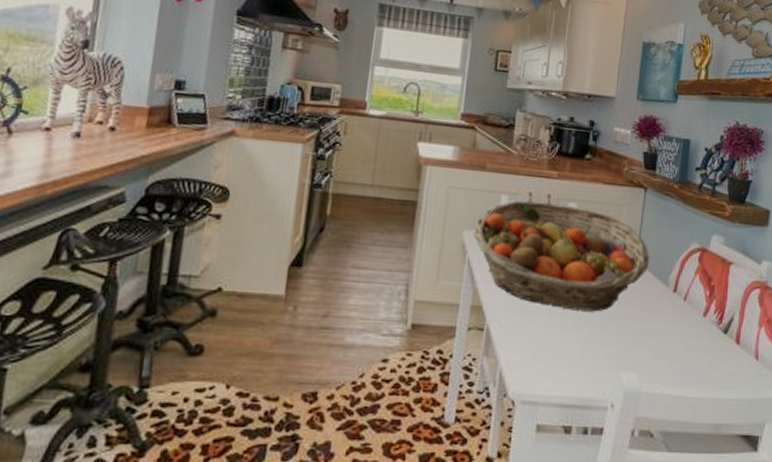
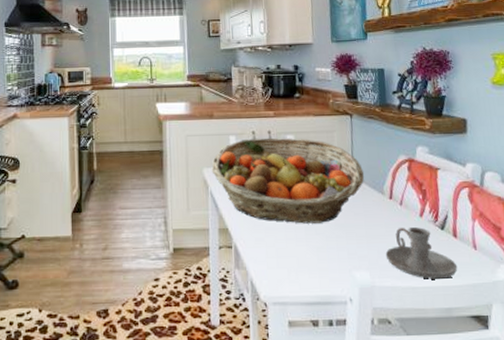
candle holder: none [659,327,735,390] -> present [385,227,458,279]

